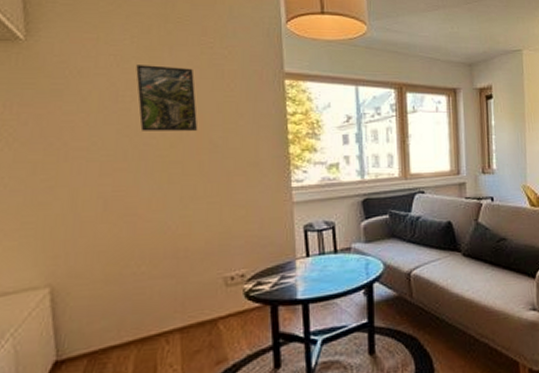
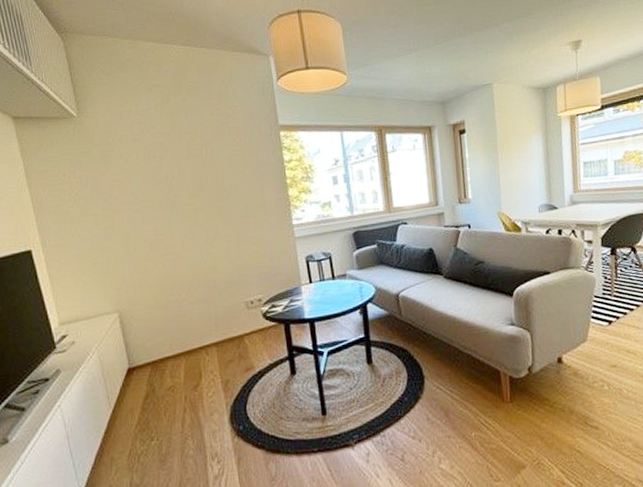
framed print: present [136,65,198,131] -> none [161,128,214,185]

